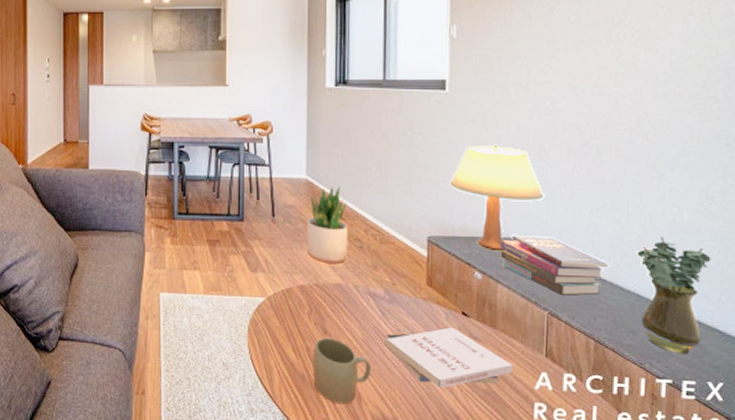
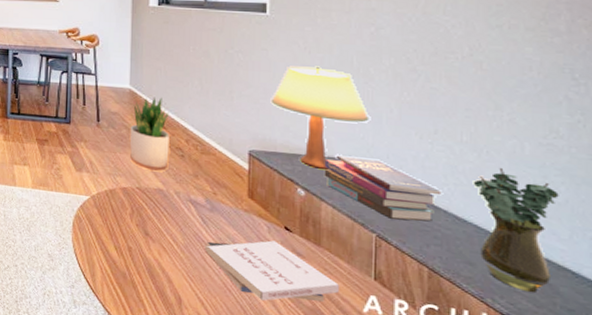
mug: present [312,337,372,405] -> none [133,239,193,307]

